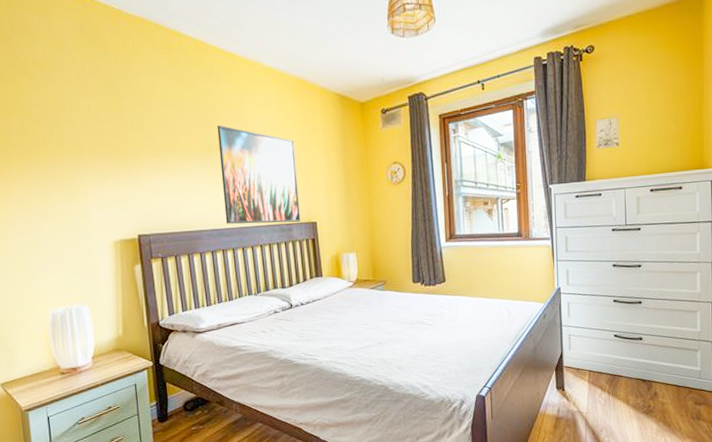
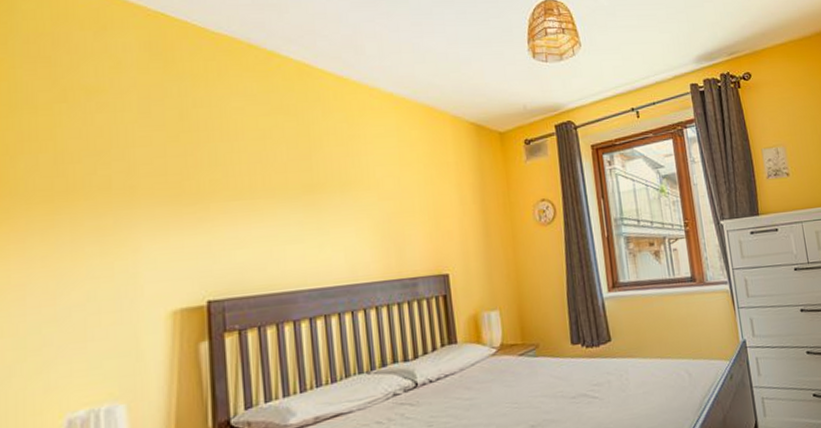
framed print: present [217,125,301,224] -> none [322,160,428,282]

